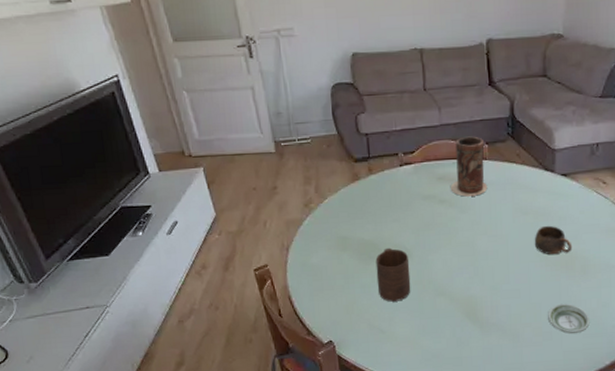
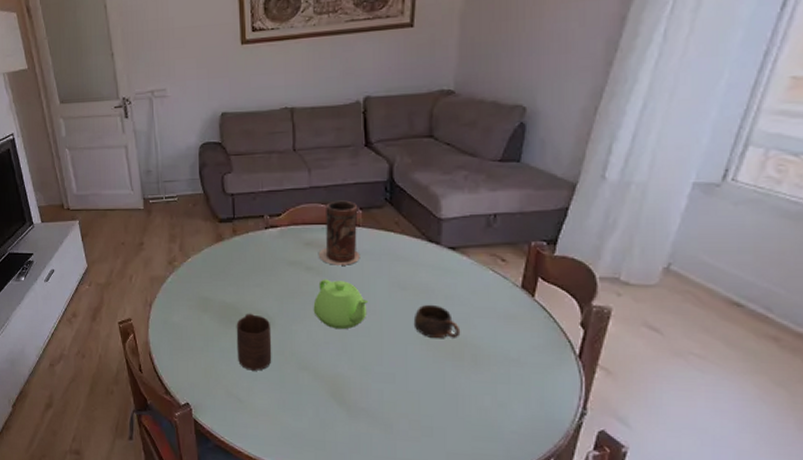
teapot: none [447,210,496,255] -> present [313,279,369,330]
saucer: present [548,303,590,334] -> none [428,396,481,434]

